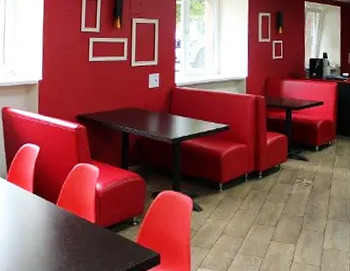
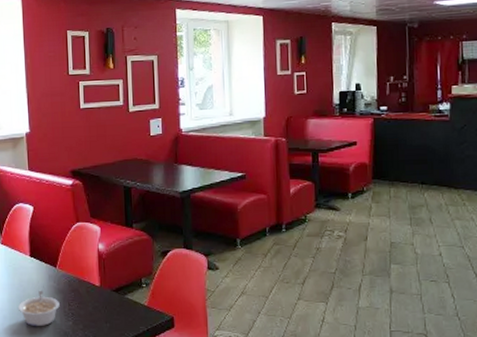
legume: none [17,225,56,261] -> present [17,290,60,327]

